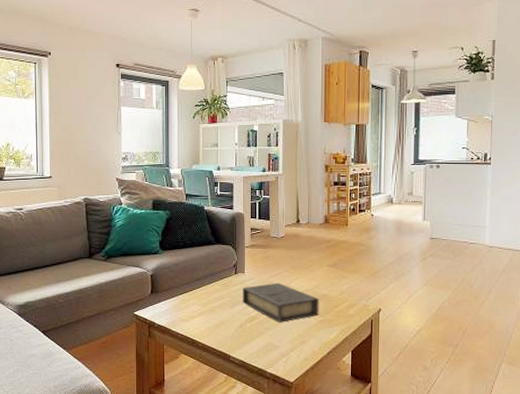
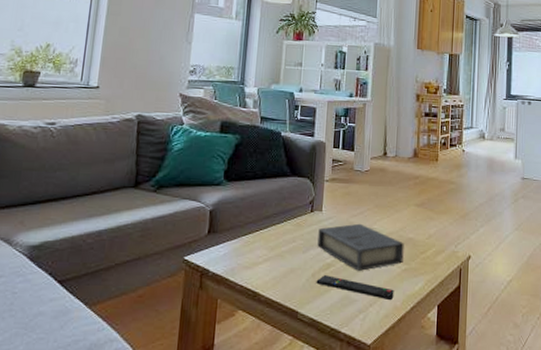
remote control: none [243,326,312,347] -> present [316,275,394,301]

